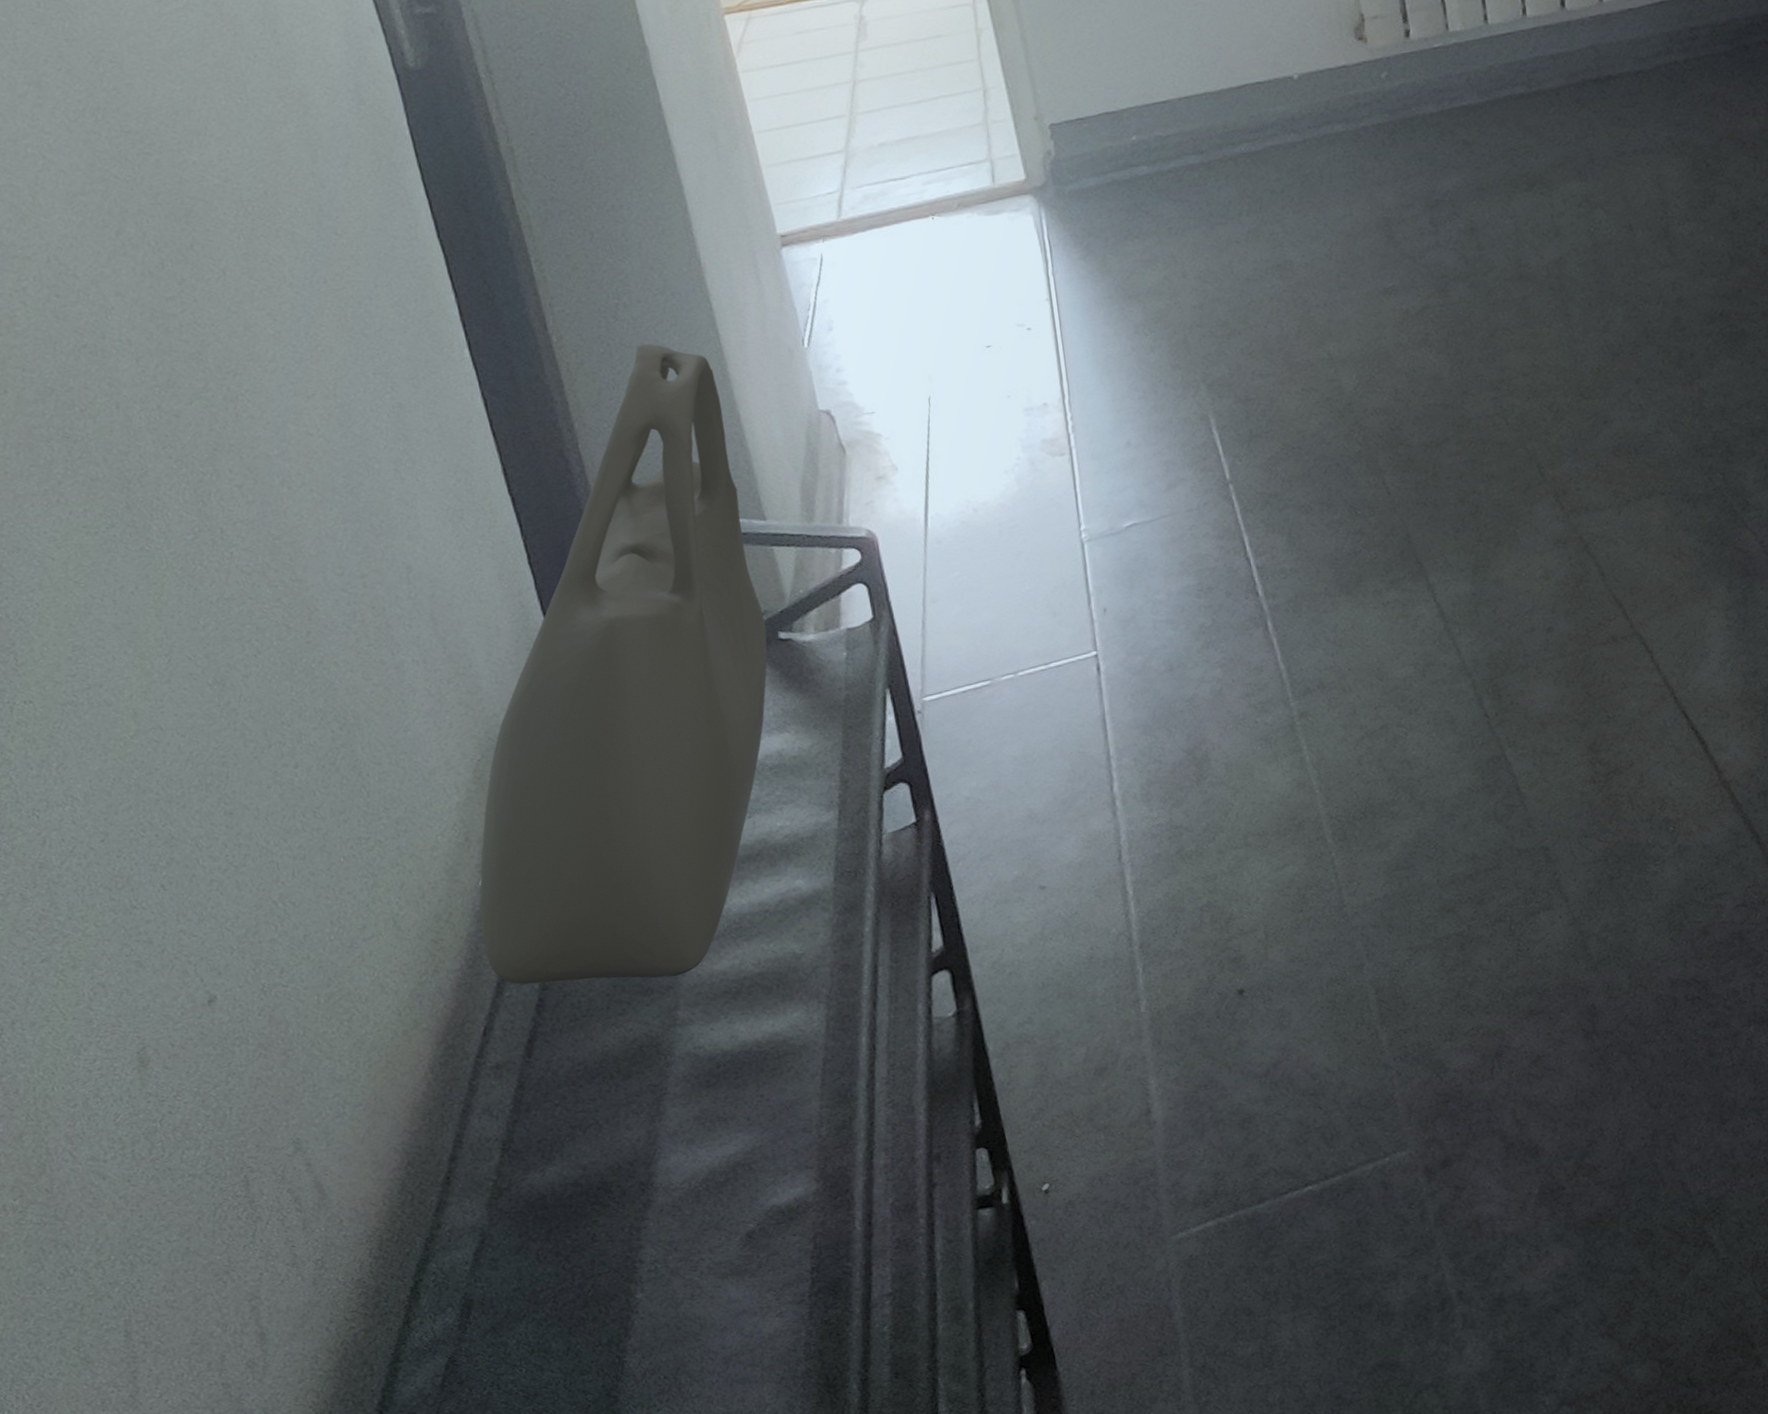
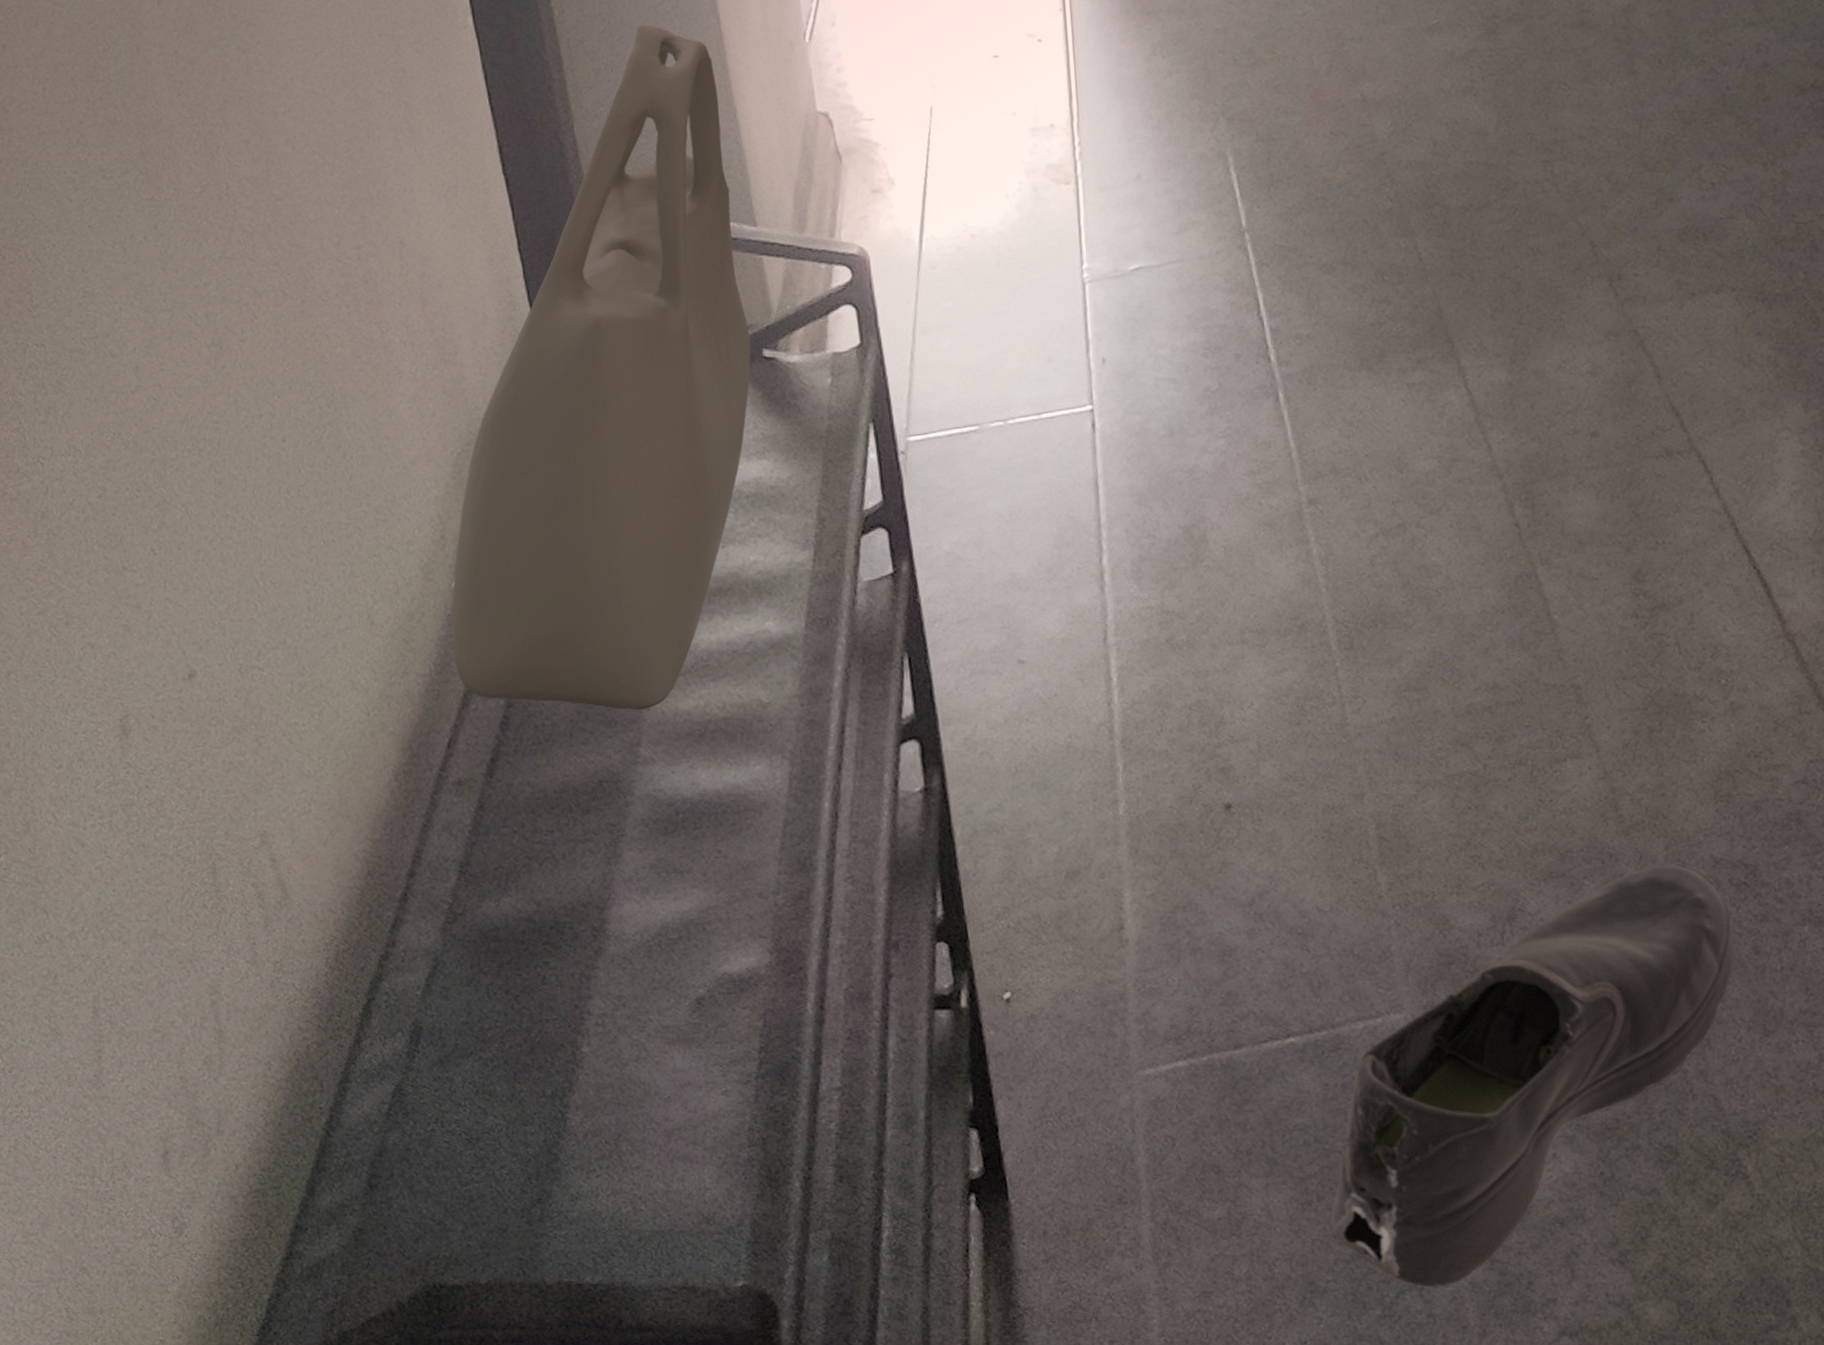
shoe: none [1352,987,1692,1385] -> present [1330,863,1734,1288]

